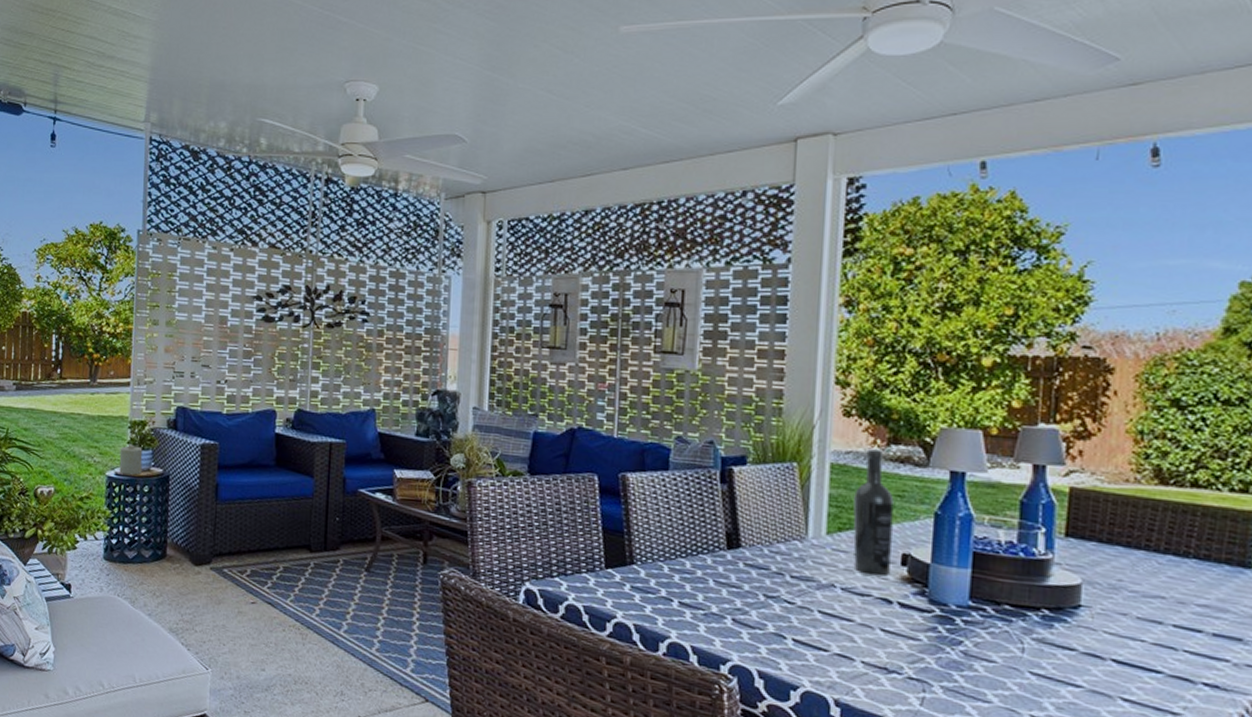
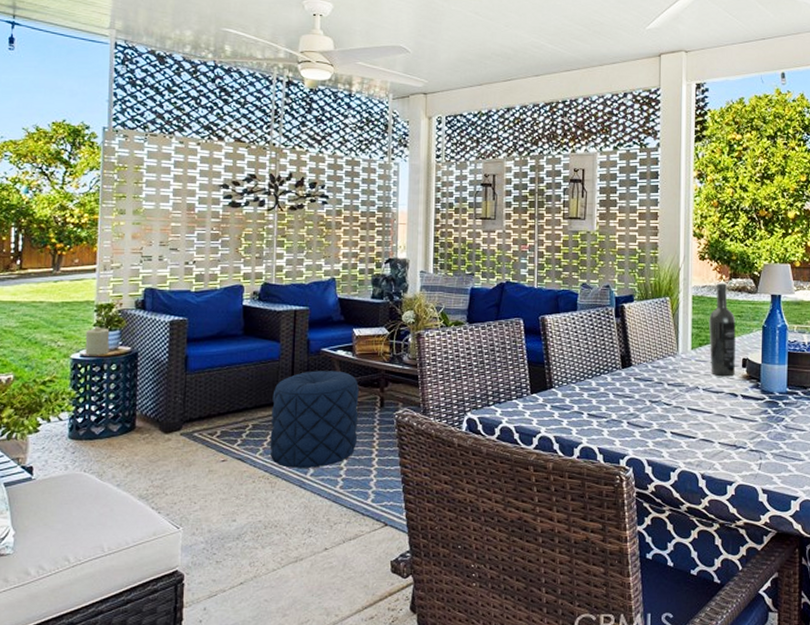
pouf: none [301,513,400,624] -> present [270,371,359,468]

